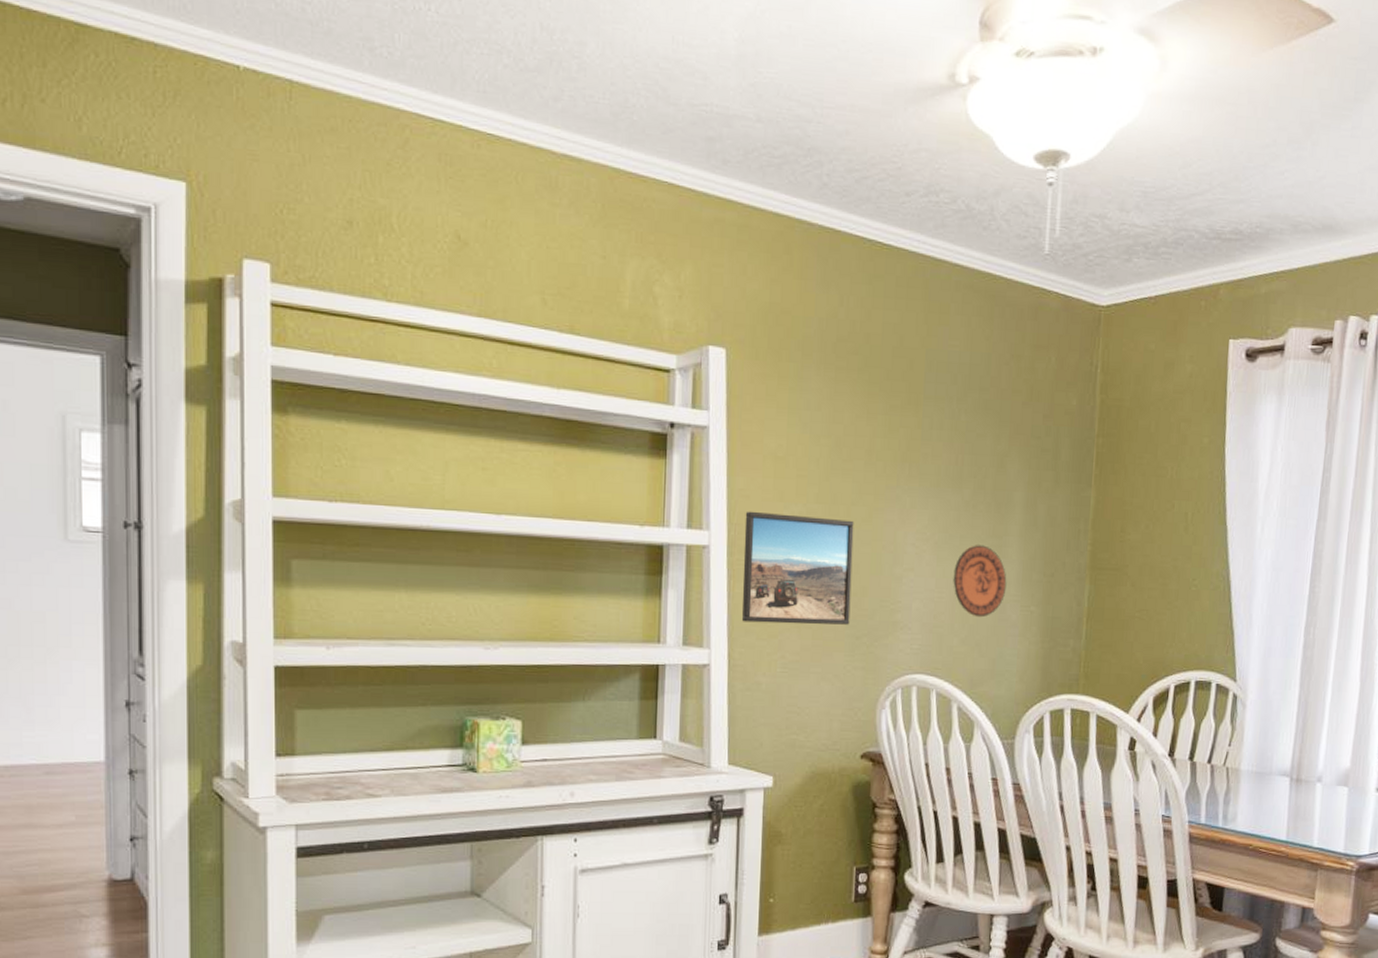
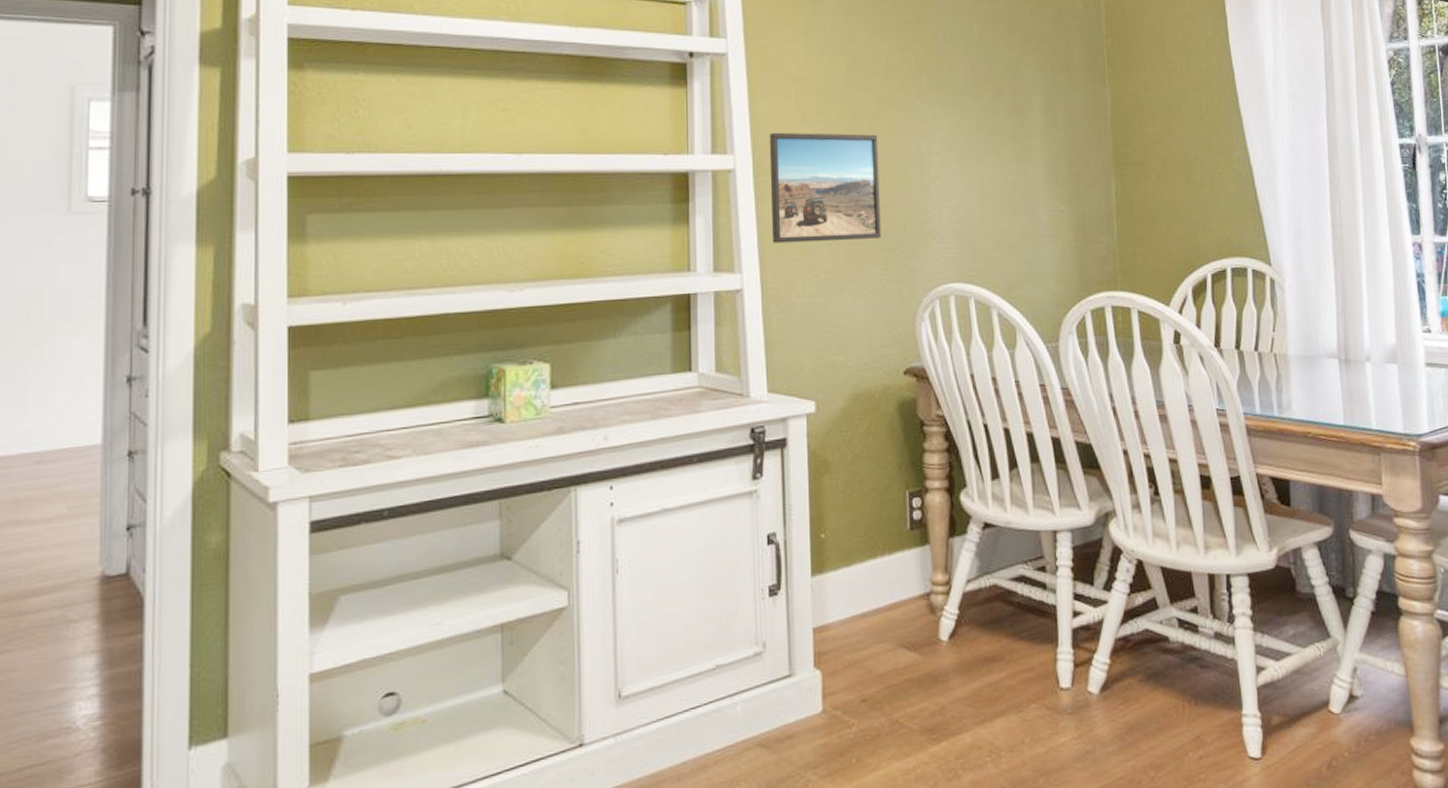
decorative plate: present [953,545,1007,618] -> none [980,149,1034,221]

